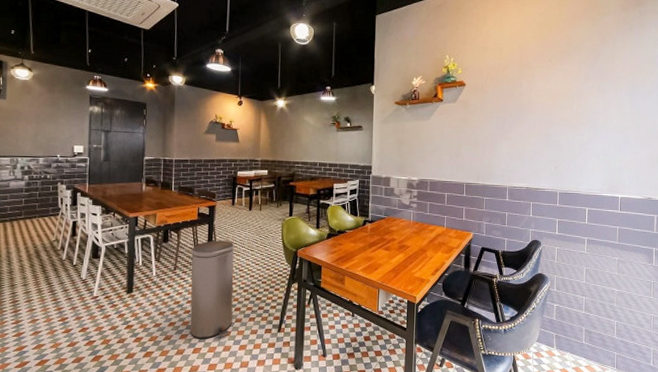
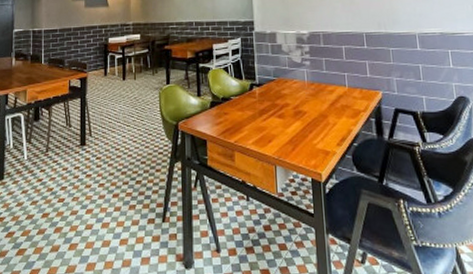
pedal bin: present [190,240,234,340] -> none [64,116,110,234]

